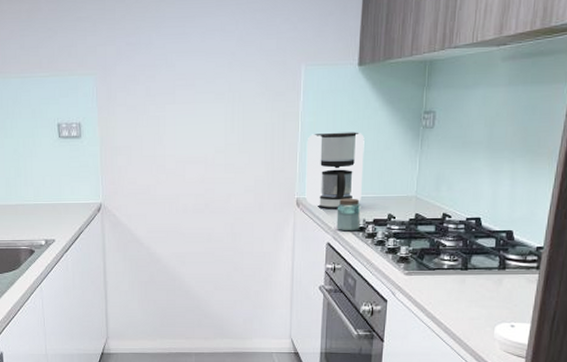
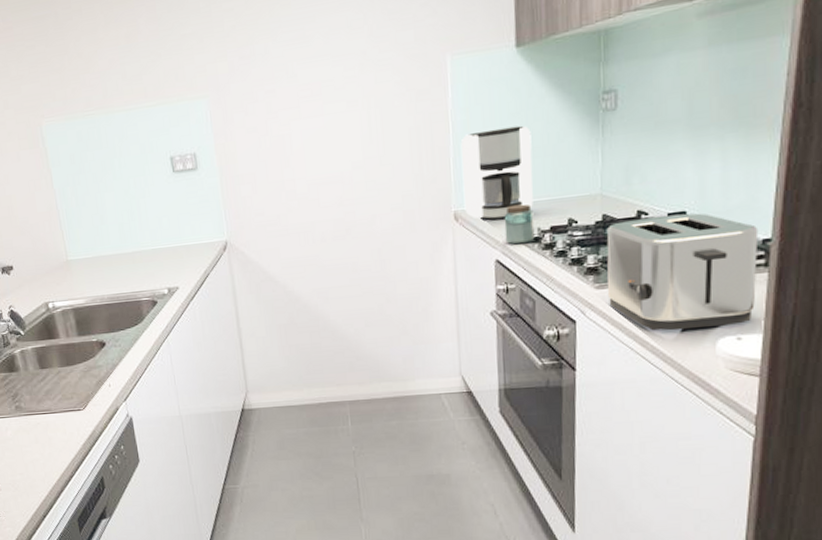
toaster: none [414,219,534,315] -> present [606,213,759,331]

